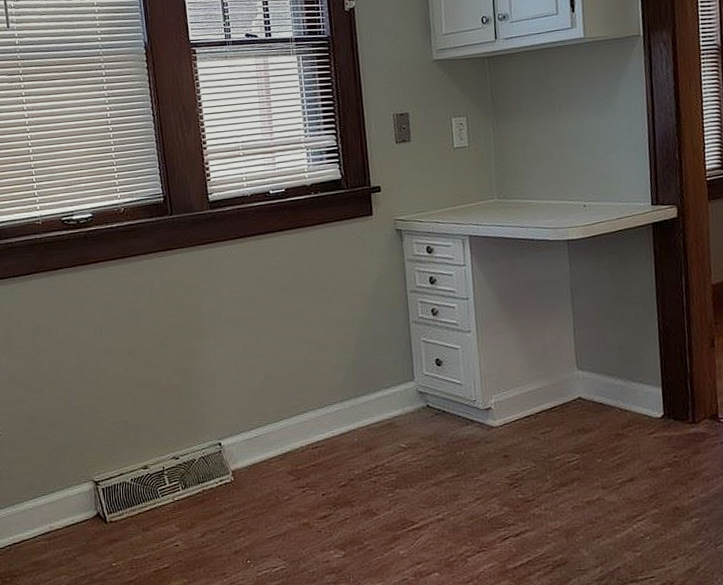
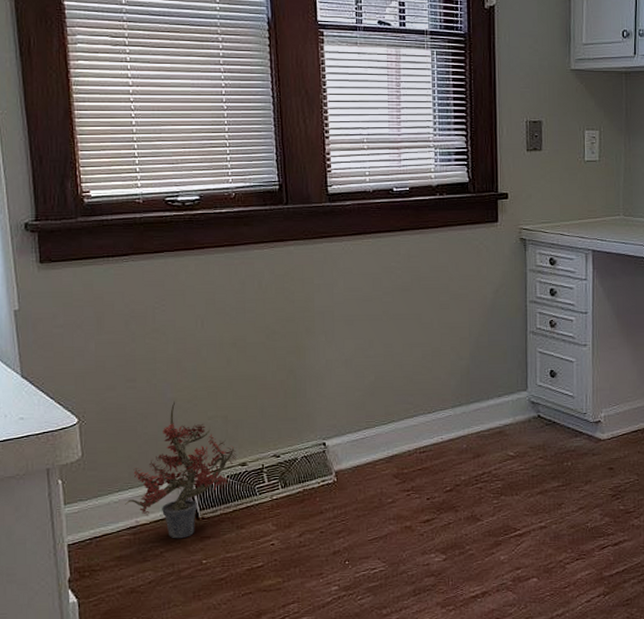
potted plant: none [39,409,139,543] -> present [125,401,237,539]

